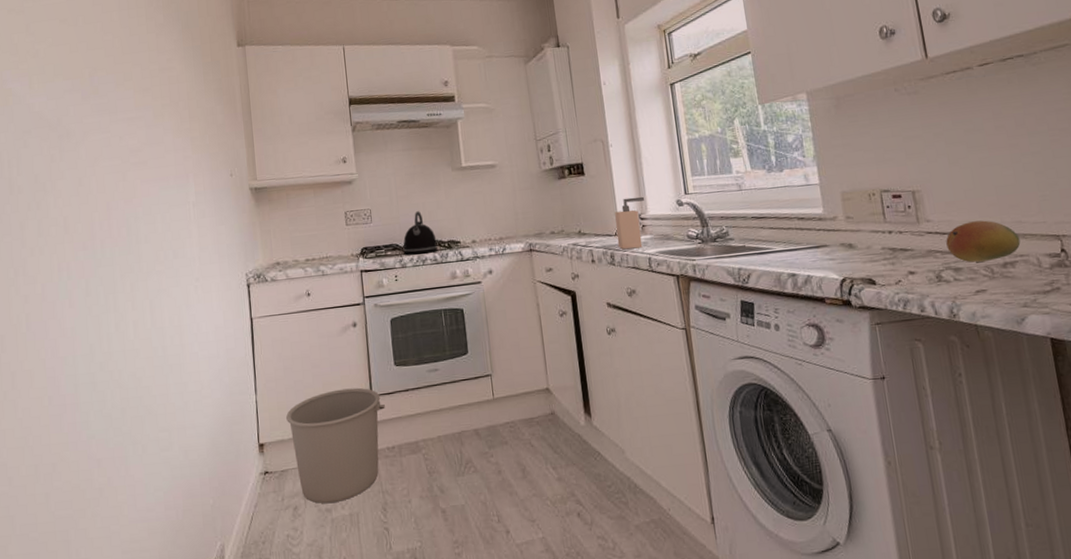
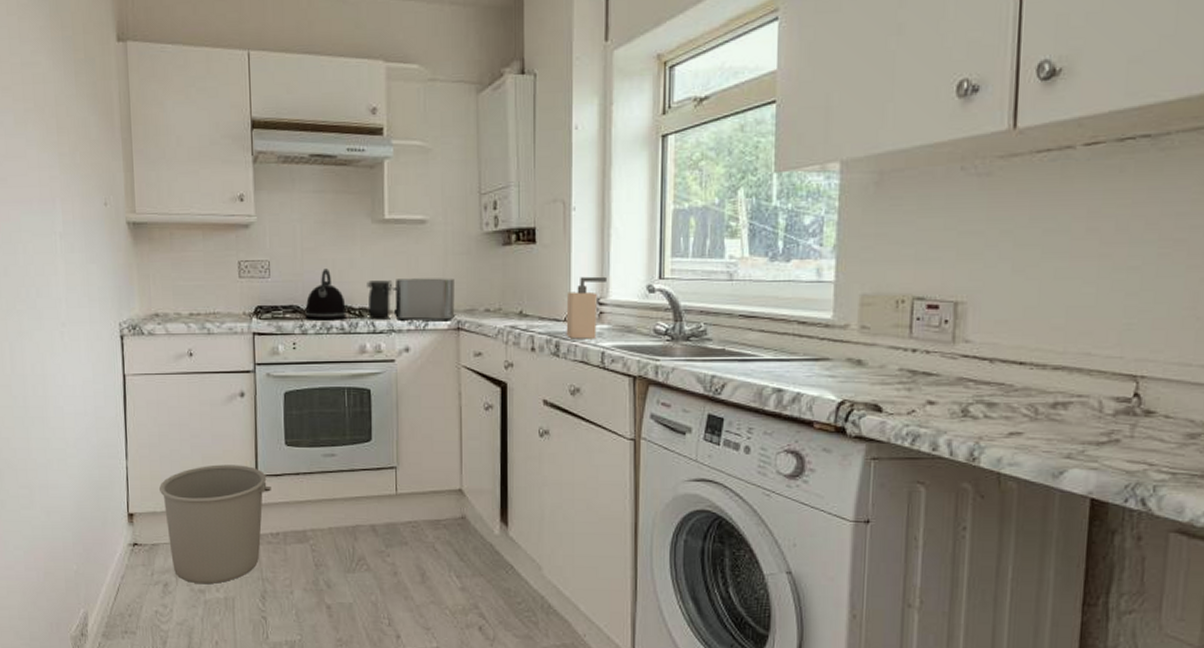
jar: none [452,216,475,249] -> present [367,280,393,320]
toaster: none [474,209,527,248] -> present [393,278,455,322]
fruit: present [946,220,1021,263] -> none [984,347,1083,398]

